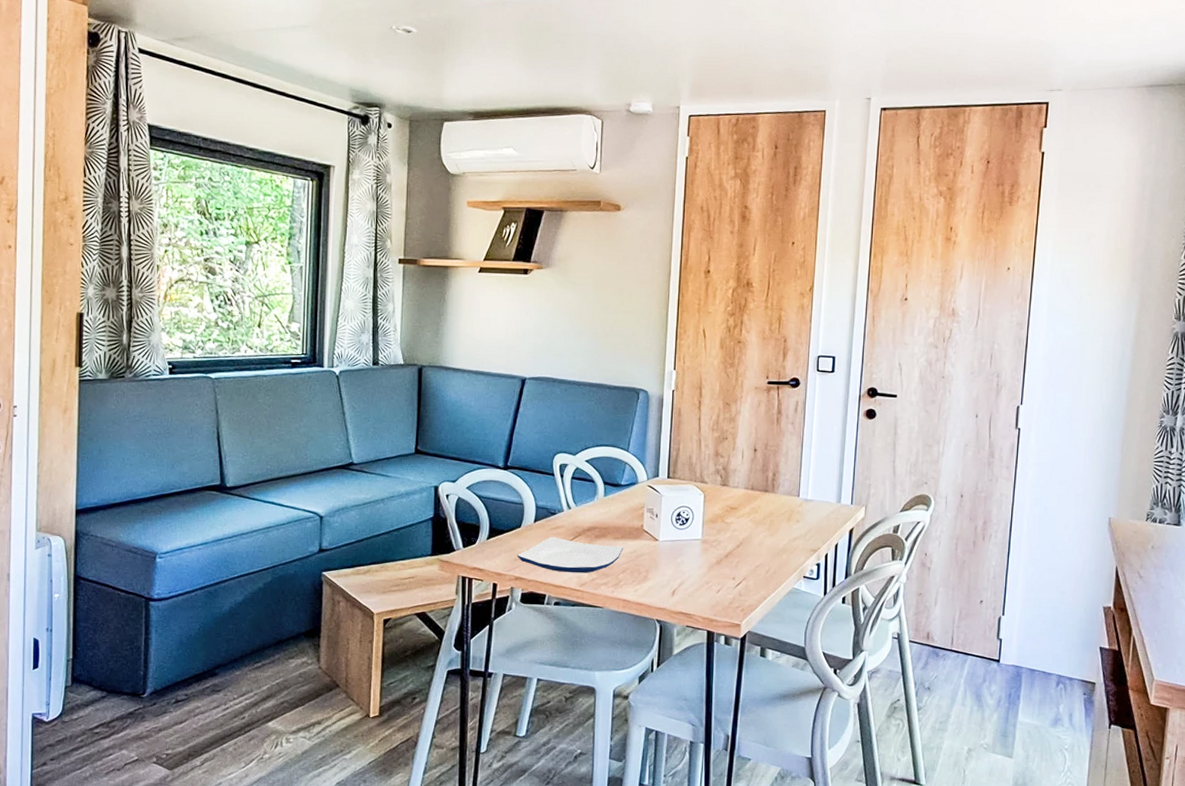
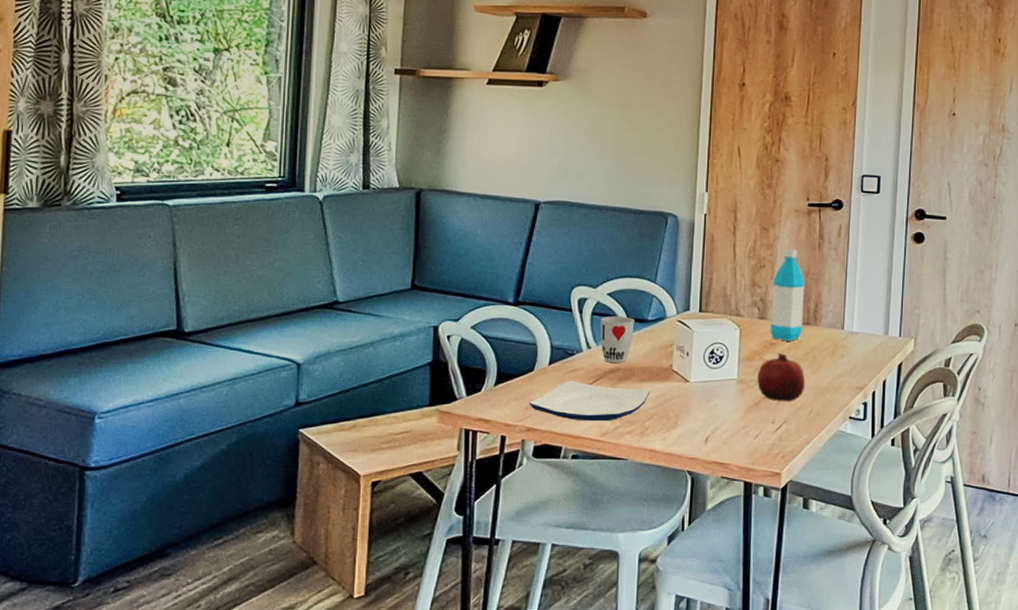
cup: none [579,480,610,522] -> present [600,316,635,363]
fruit: none [719,517,764,561] -> present [757,353,805,402]
water bottle: none [731,422,764,507] -> present [770,248,805,342]

